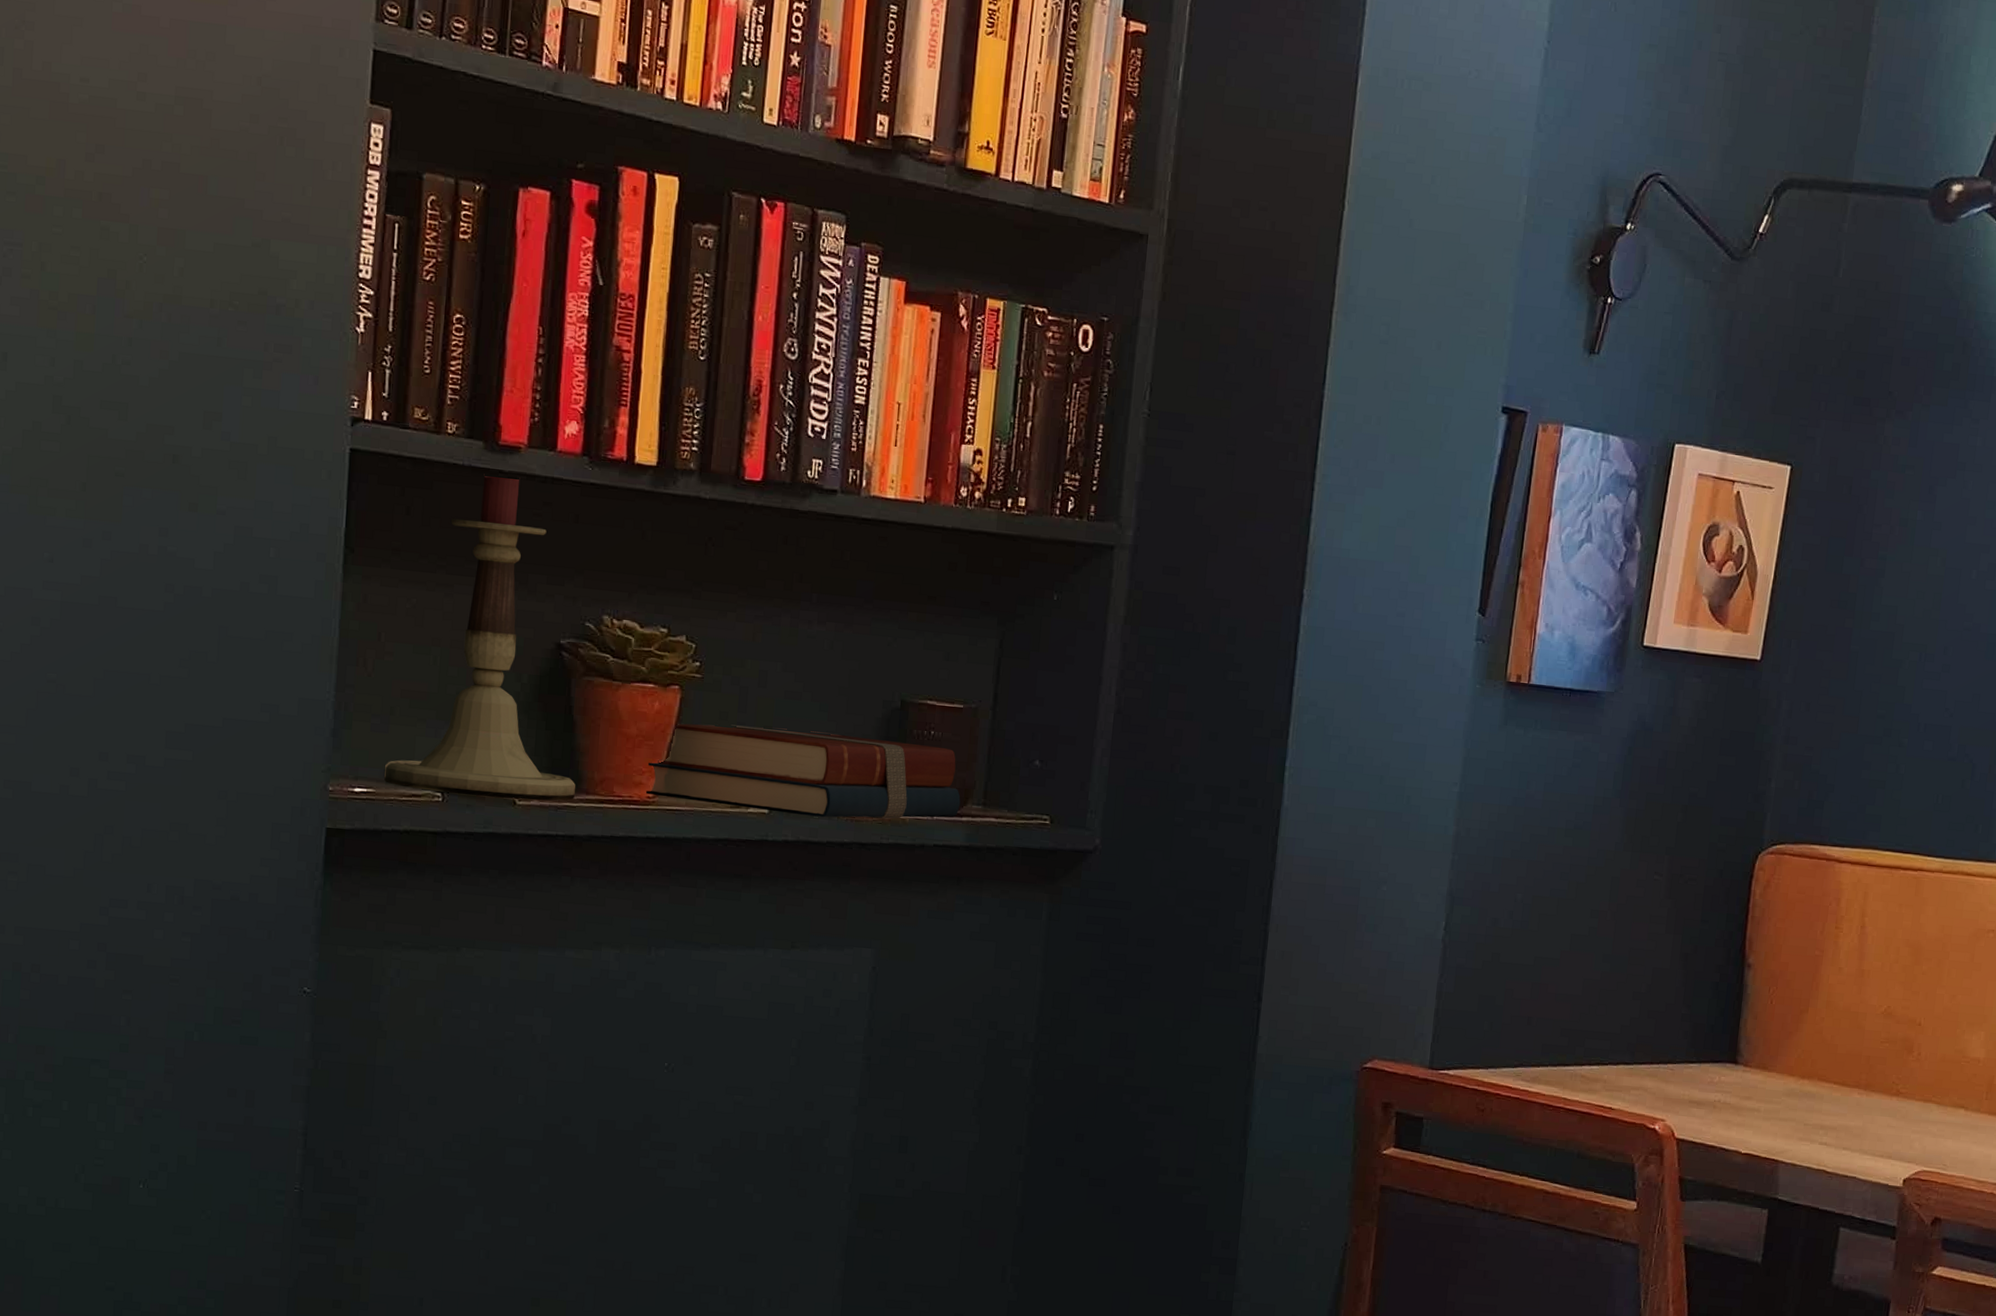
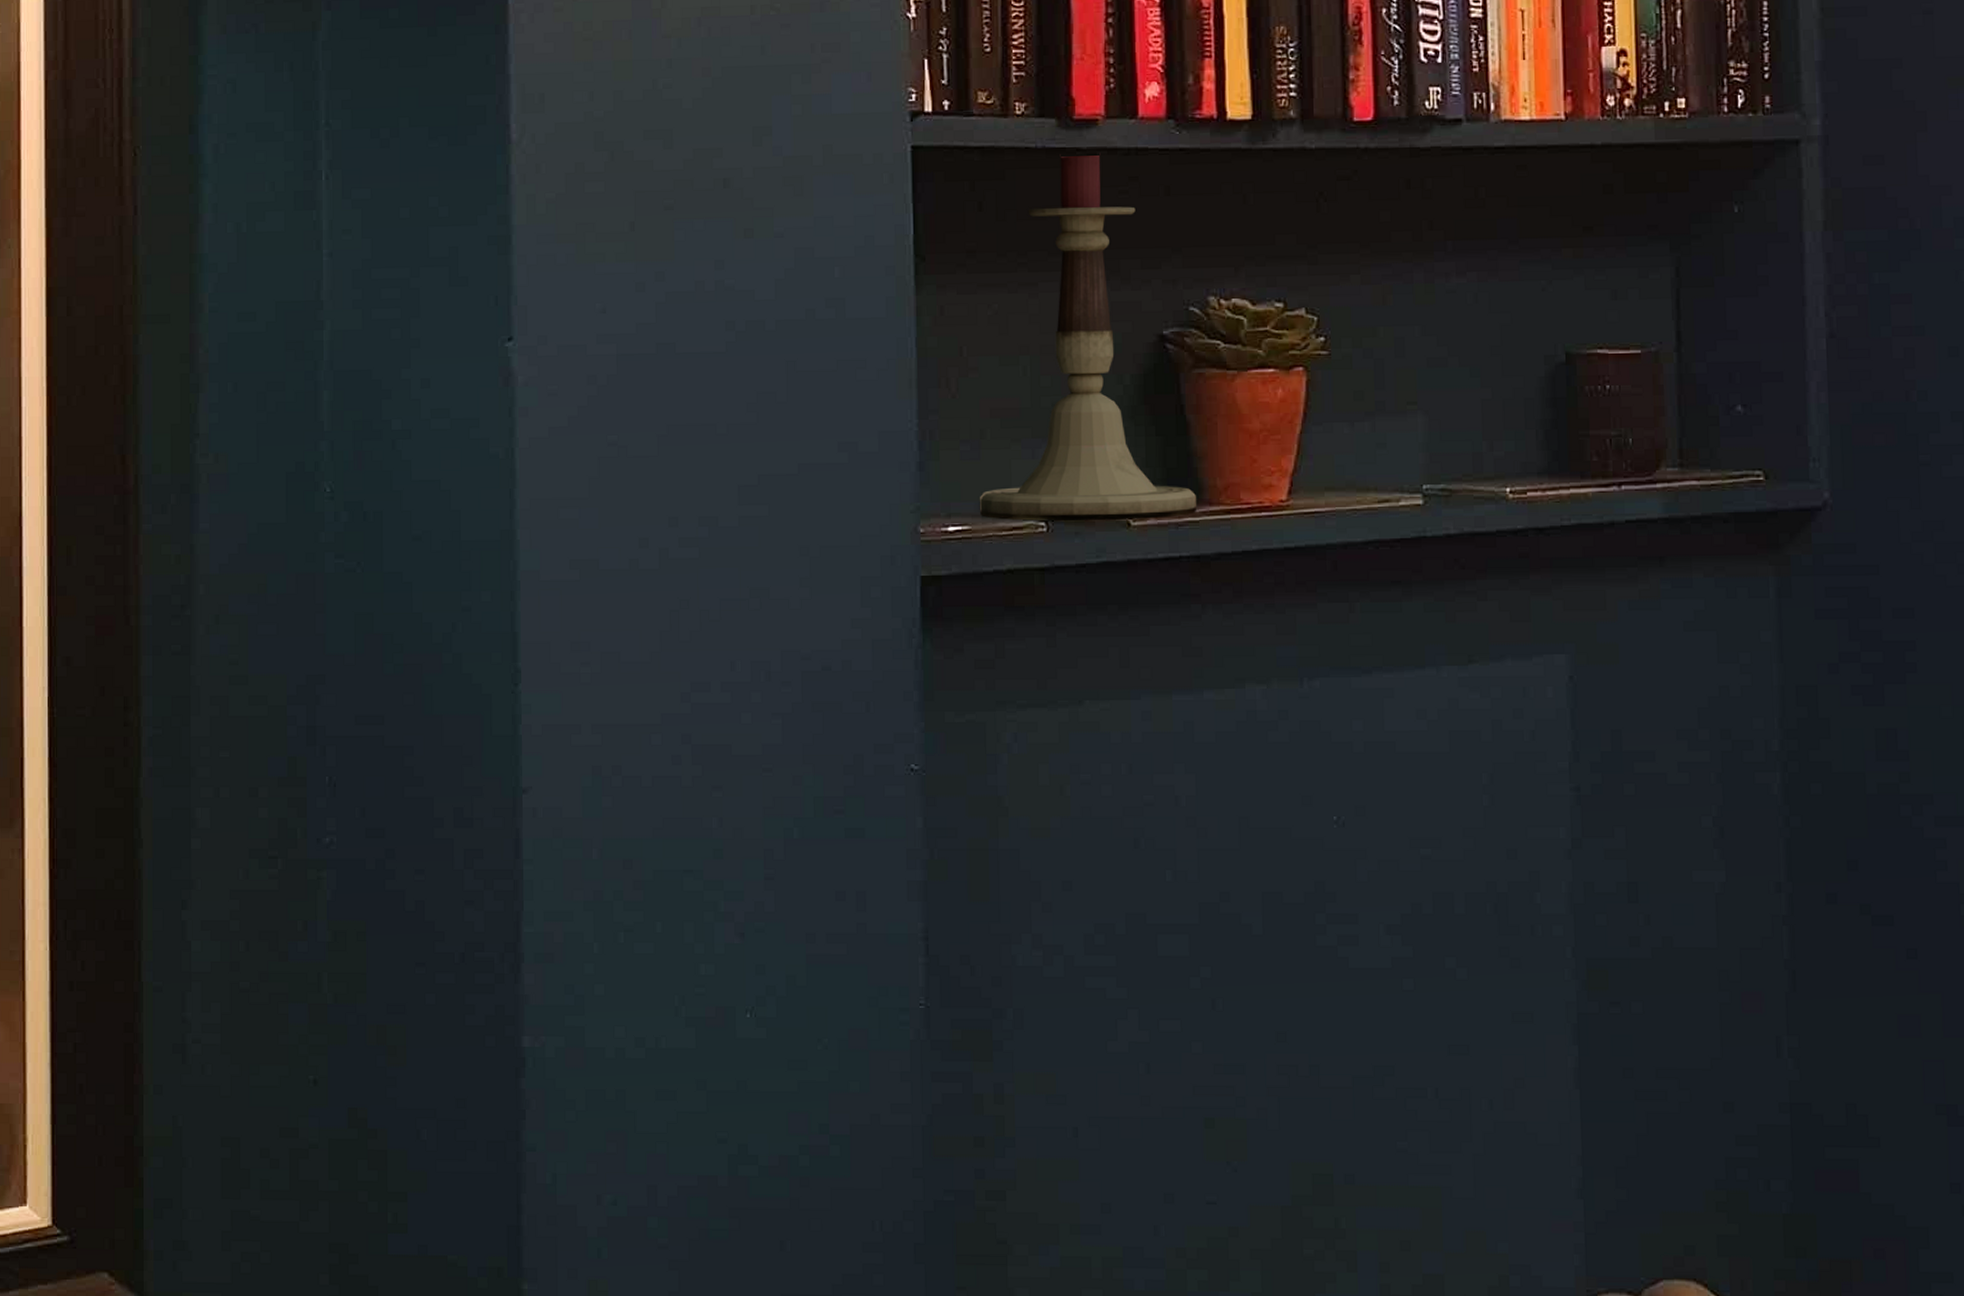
books: present [645,723,961,819] -> none [1276,401,1652,503]

